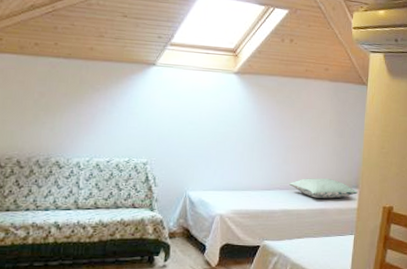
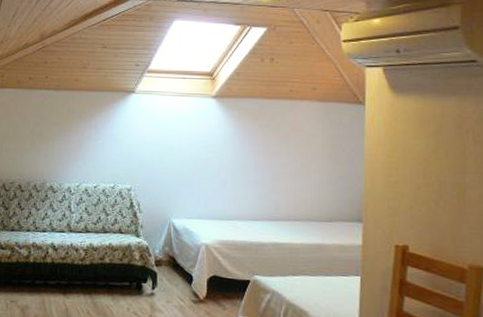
pillow: present [289,178,358,199] -> none [279,209,361,233]

